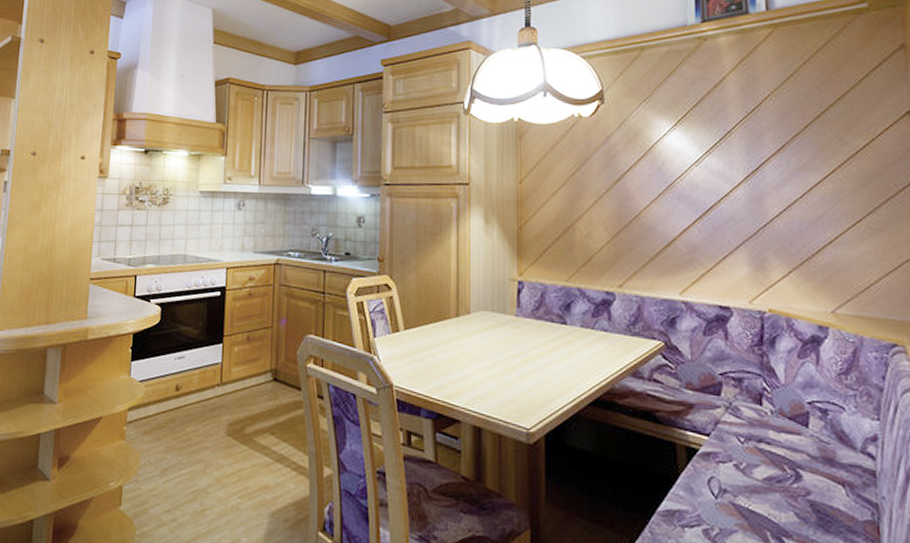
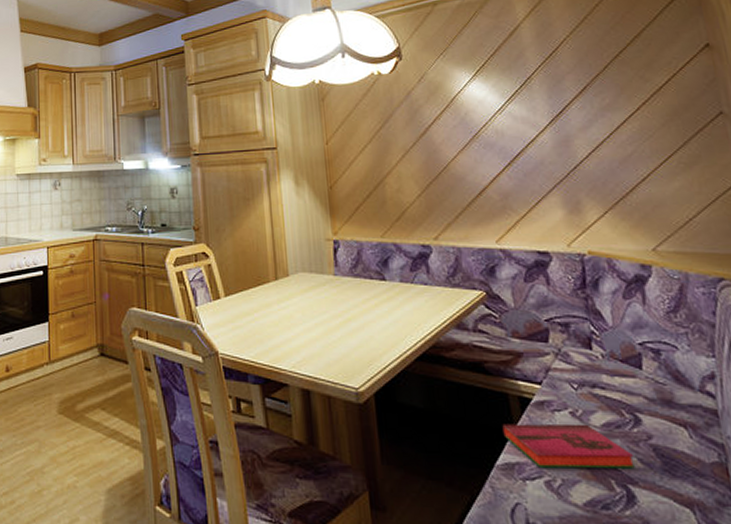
hardback book: none [667,472,791,522] -> present [502,423,635,469]

